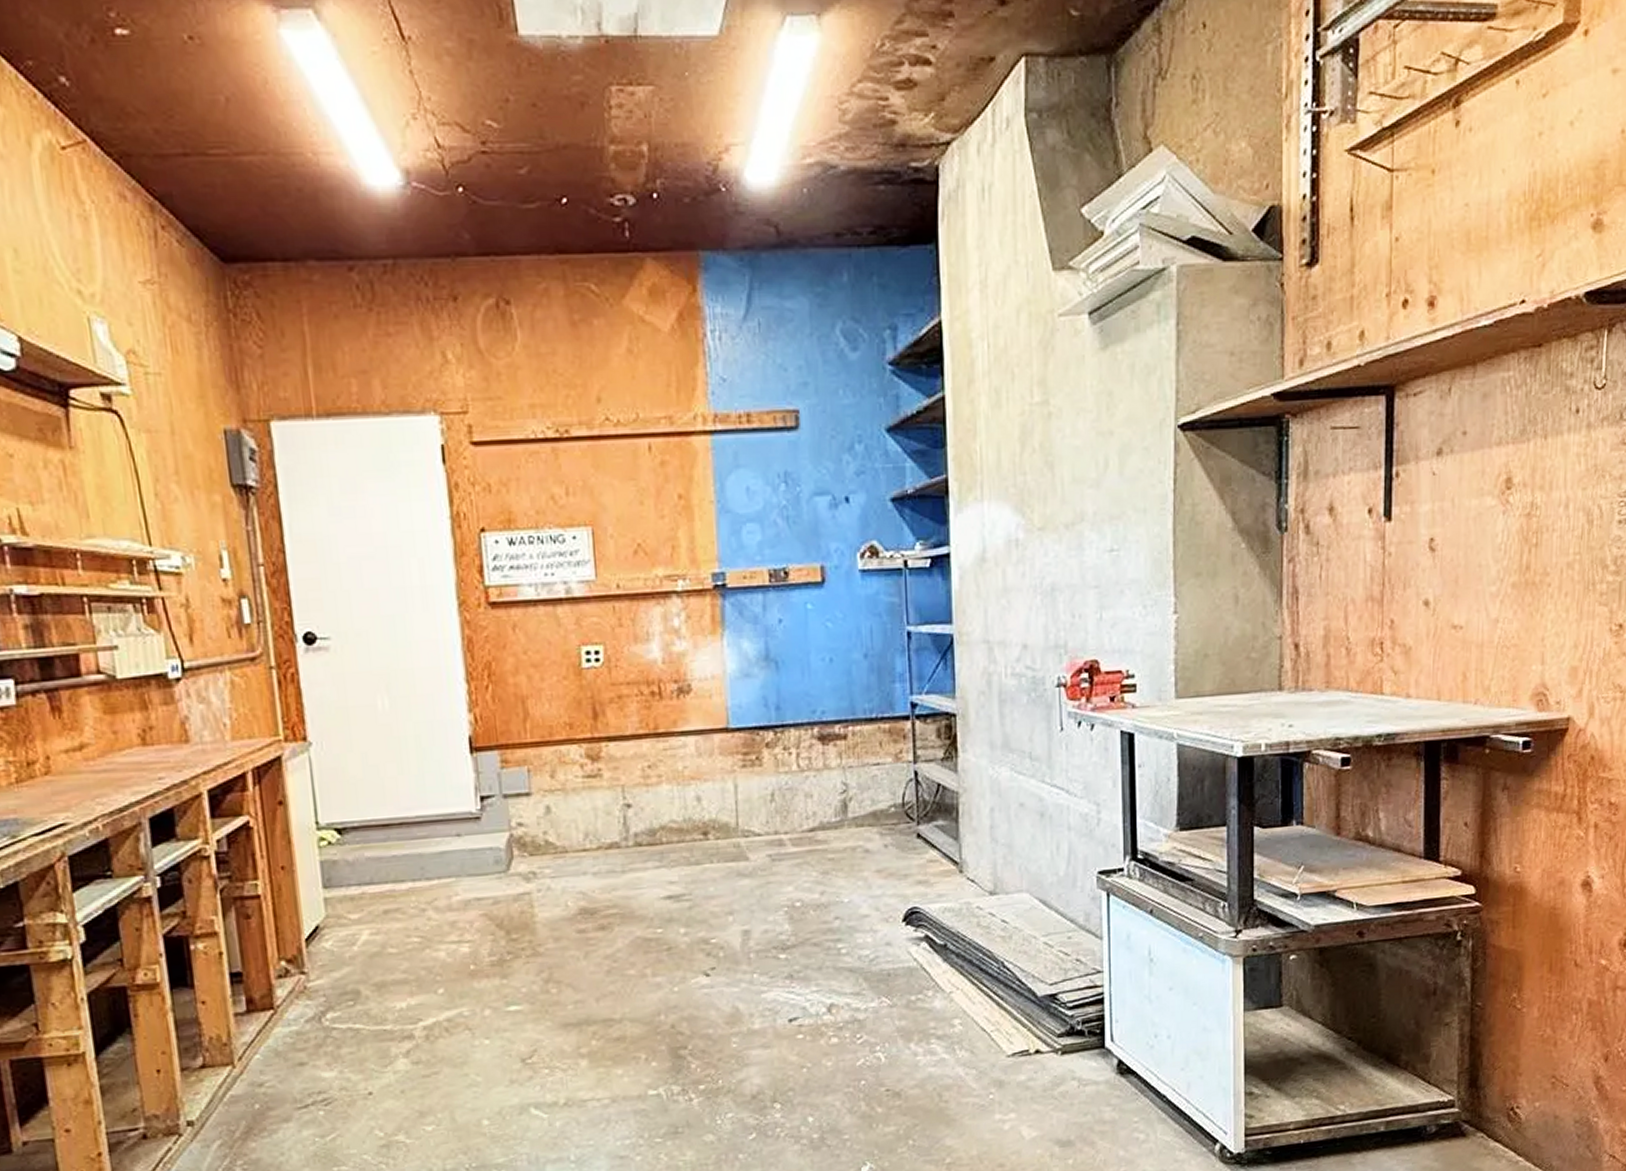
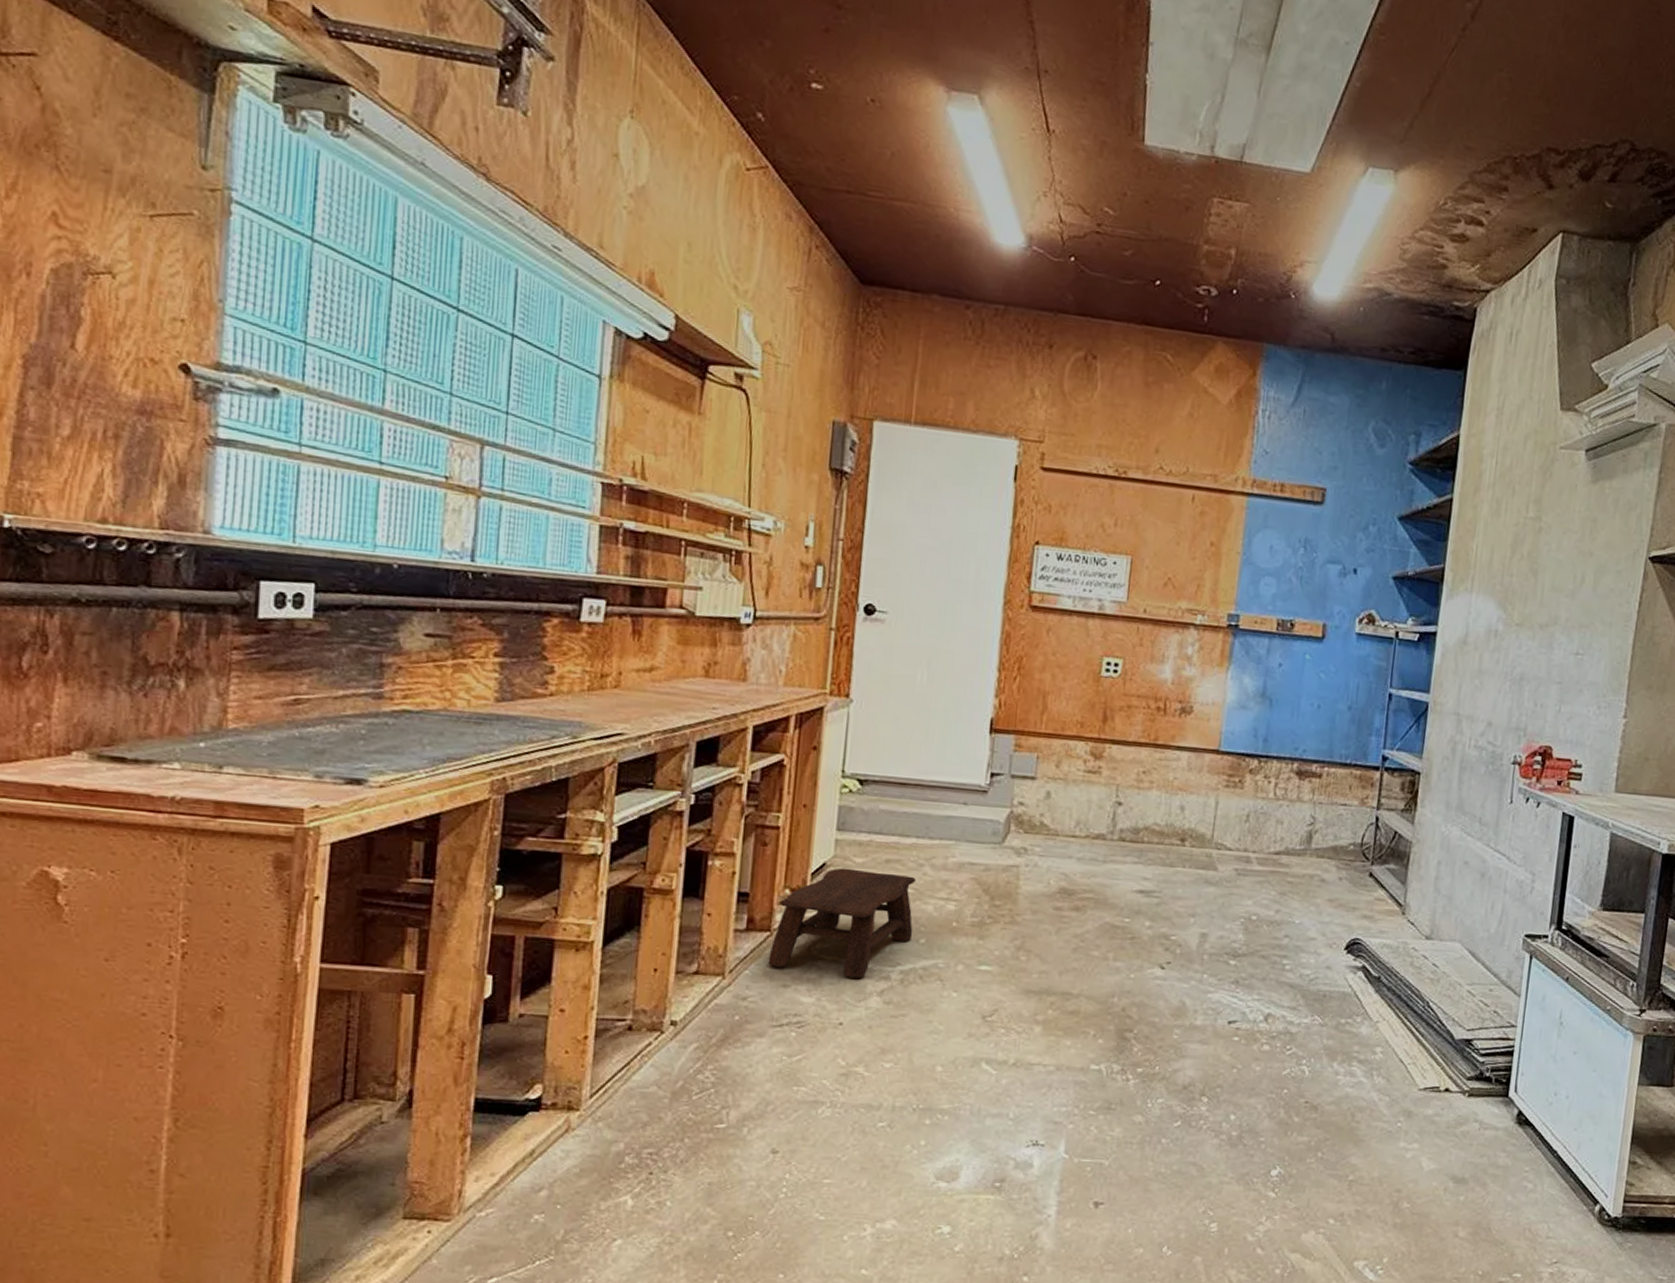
stool: none [277,924,429,1046] -> present [768,868,917,978]

